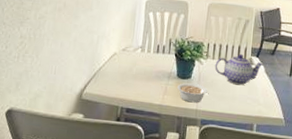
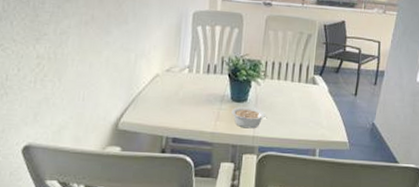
teapot: present [215,53,264,86] -> none [273,72,327,108]

